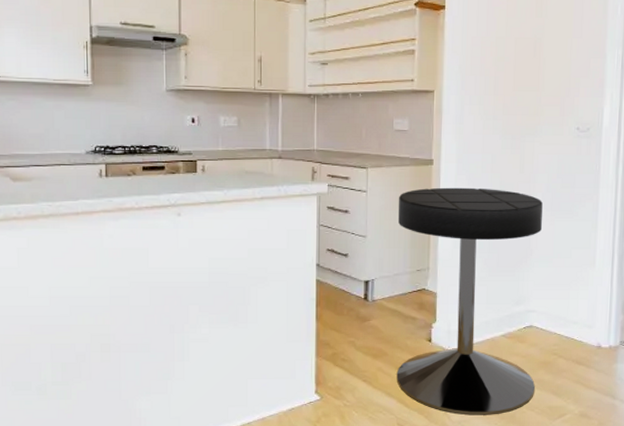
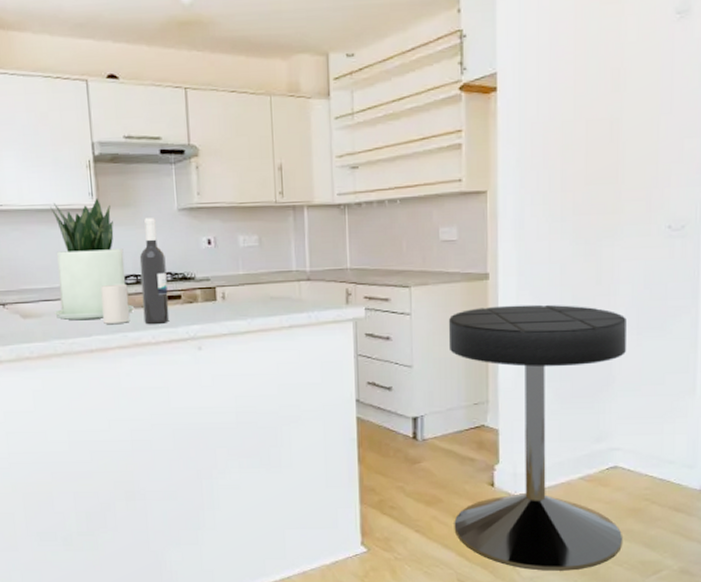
planter: none [43,75,121,185] -> present [50,197,135,320]
cup: none [90,153,116,189] -> present [101,283,130,324]
wine bottle: none [128,96,153,192] -> present [139,218,170,325]

